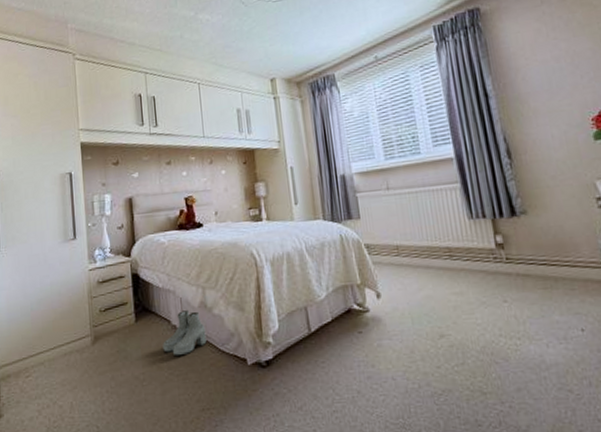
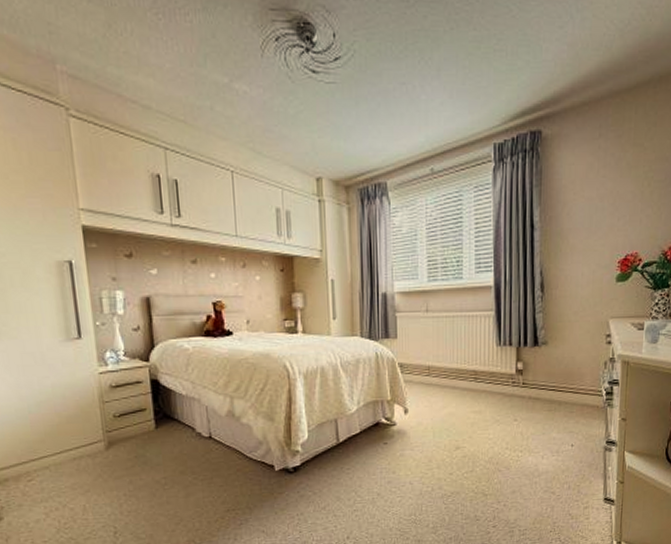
boots: present [163,310,207,357] -> none [186,419,234,462]

